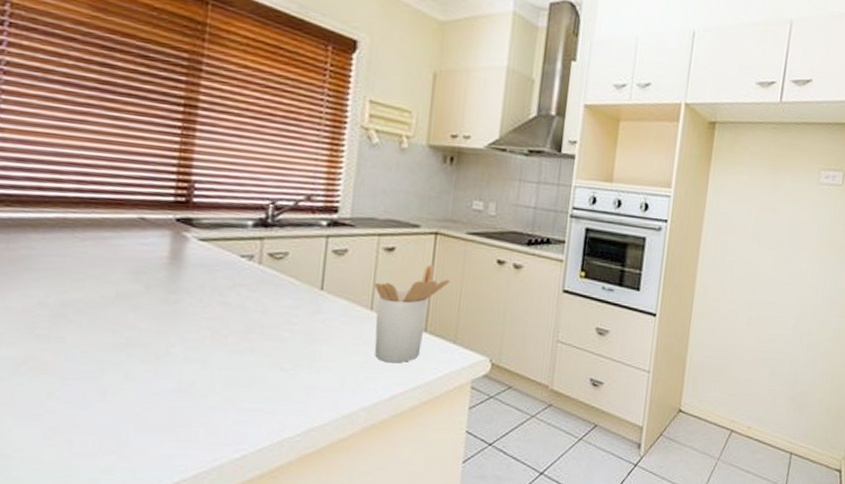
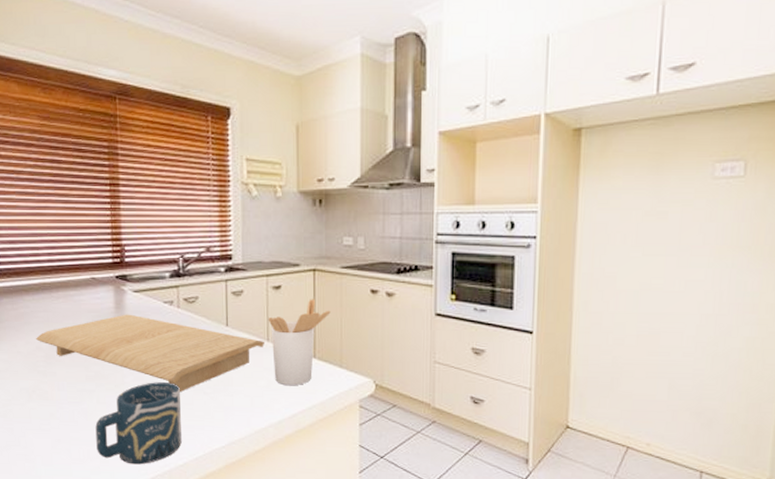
cutting board: none [38,267,367,368] -> present [35,314,264,393]
cup: none [114,354,249,459] -> present [95,382,182,465]

